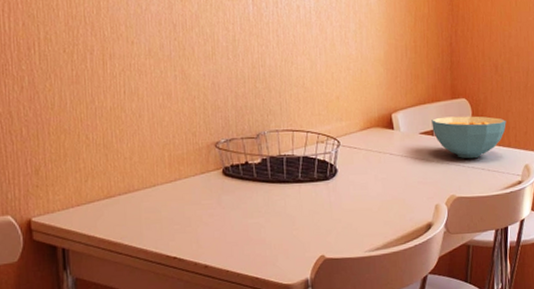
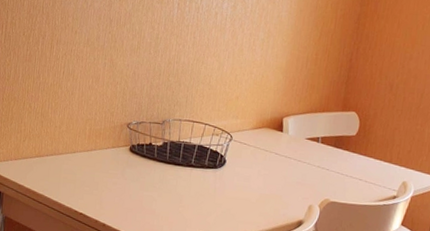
cereal bowl: present [431,116,506,159] -> none [318,126,392,169]

